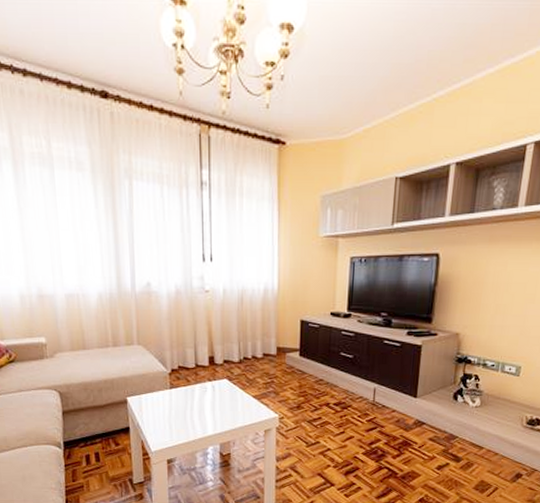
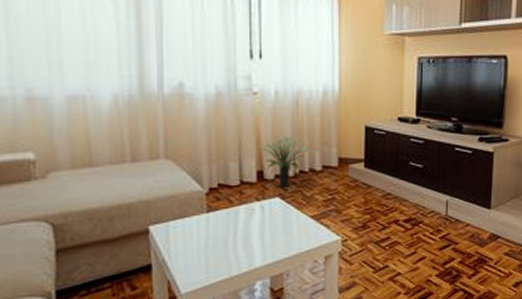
potted plant: none [211,328,252,371] -> present [260,136,309,188]

